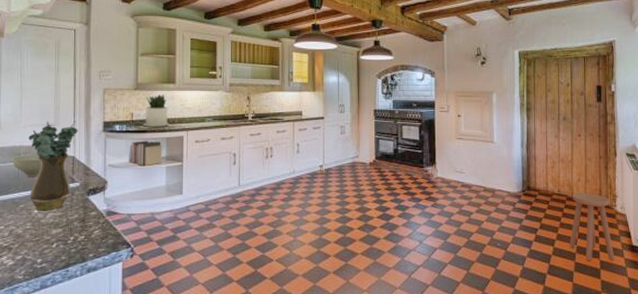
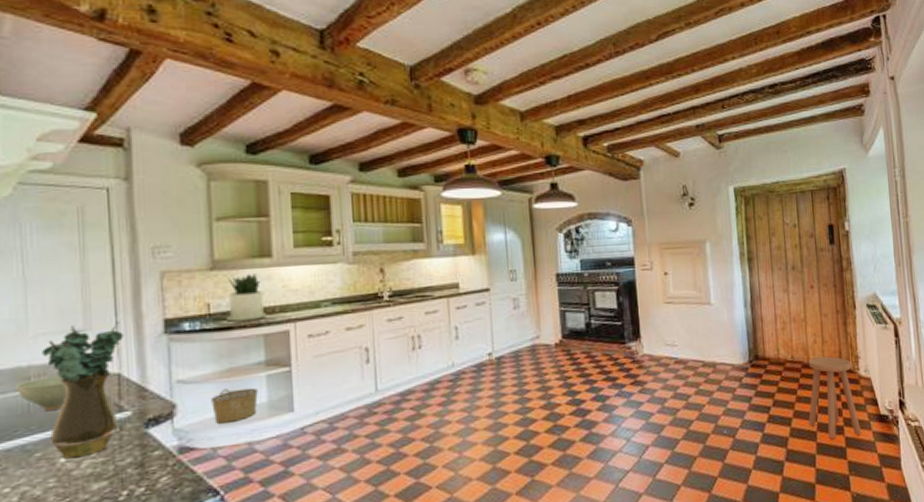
books: present [129,141,163,167] -> none [207,341,260,378]
basket: none [130,173,160,197] -> present [211,388,258,424]

